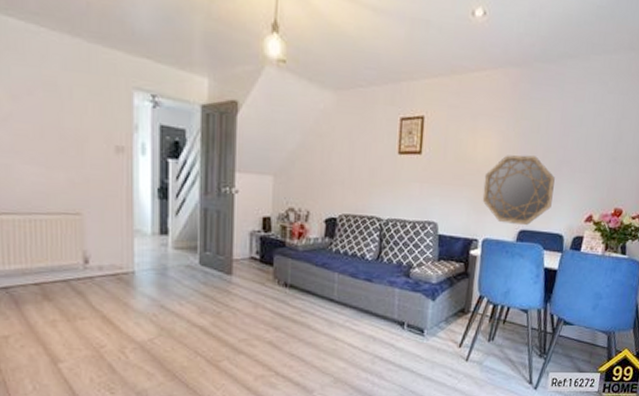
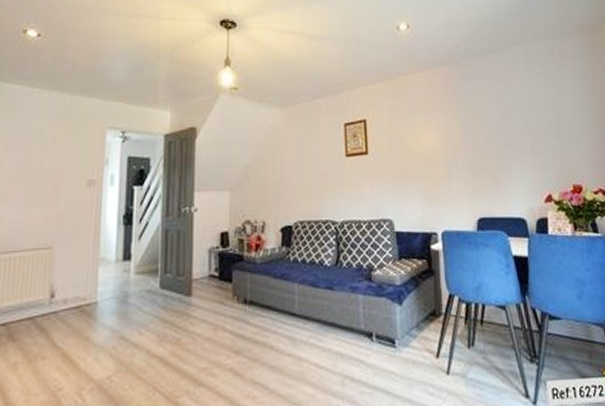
home mirror: present [482,155,555,226] -> none [432,143,506,213]

